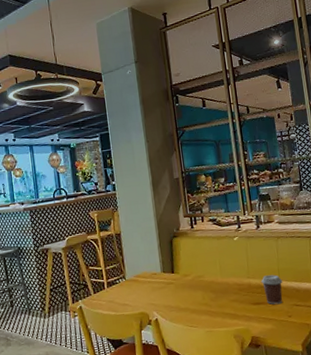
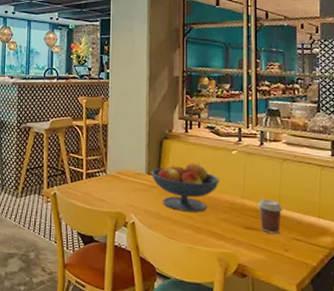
fruit bowl: none [165,253,227,301] -> present [150,162,219,213]

